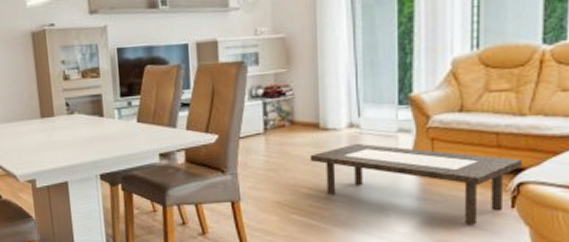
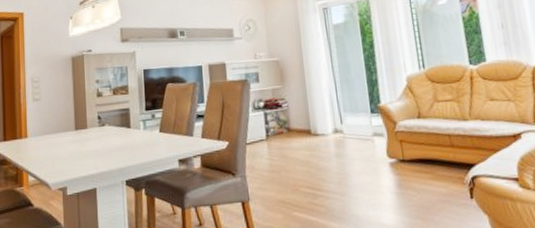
coffee table: present [309,143,522,224] -> none [305,146,472,215]

